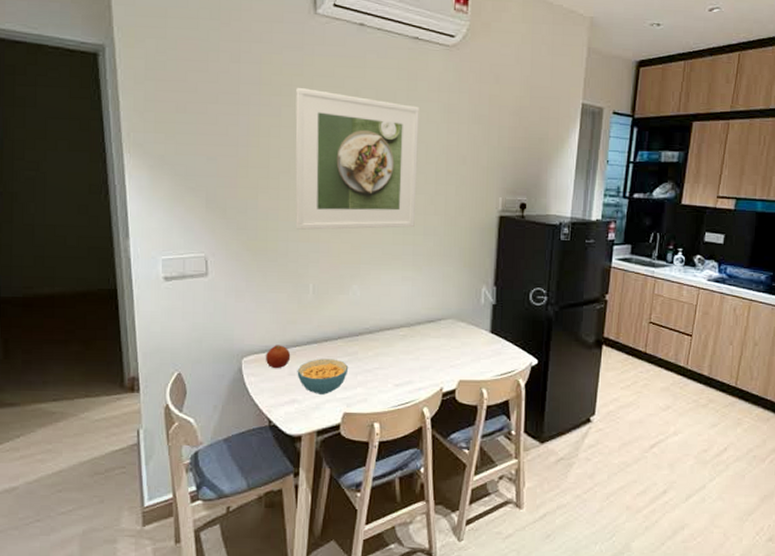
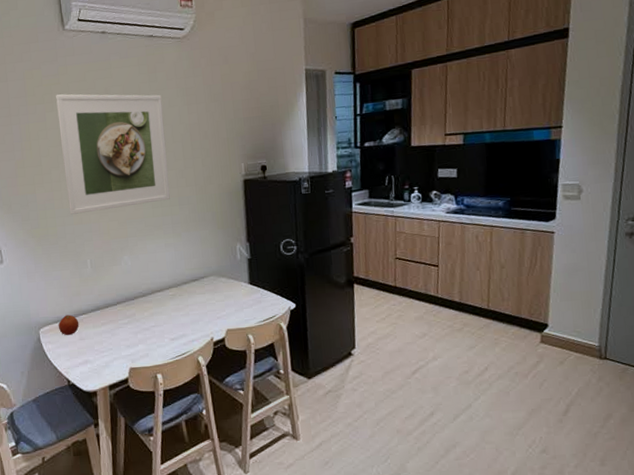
cereal bowl: present [297,359,349,394] -> none [86,322,129,354]

